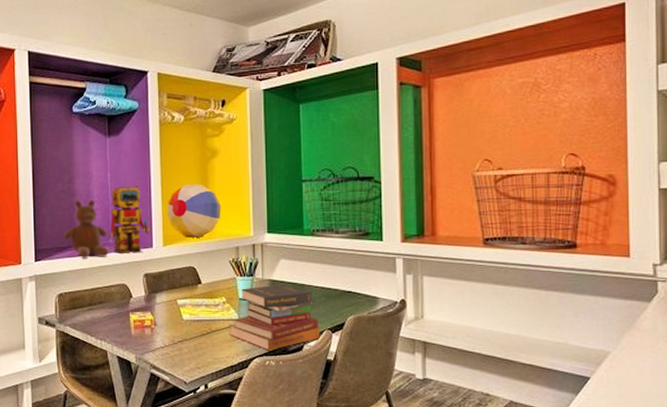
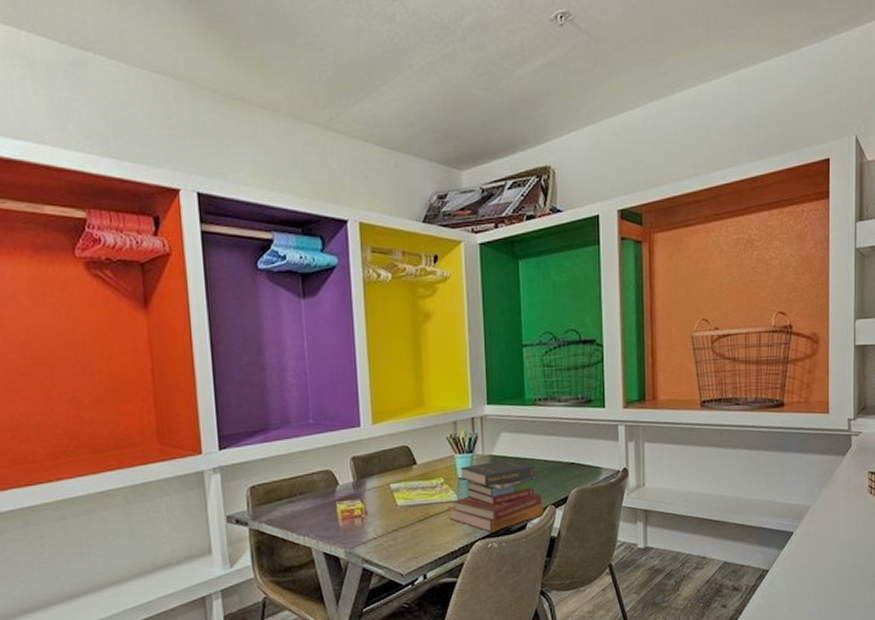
stuffed bear: present [64,200,109,259] -> none [253,374,309,444]
toy robot: present [109,183,150,255] -> none [308,352,357,436]
beachball: present [166,184,221,238] -> none [374,352,436,414]

